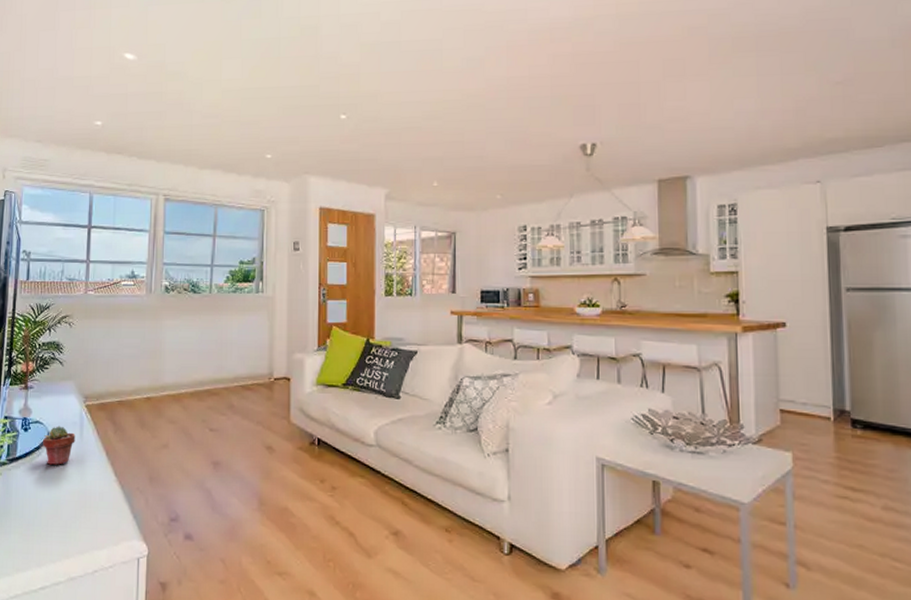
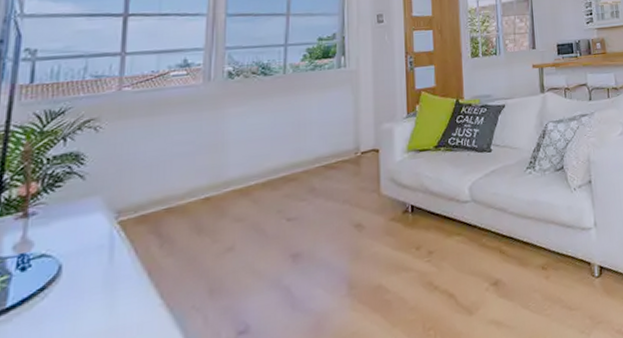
potted succulent: present [43,426,76,465] -> none [51,254,103,307]

